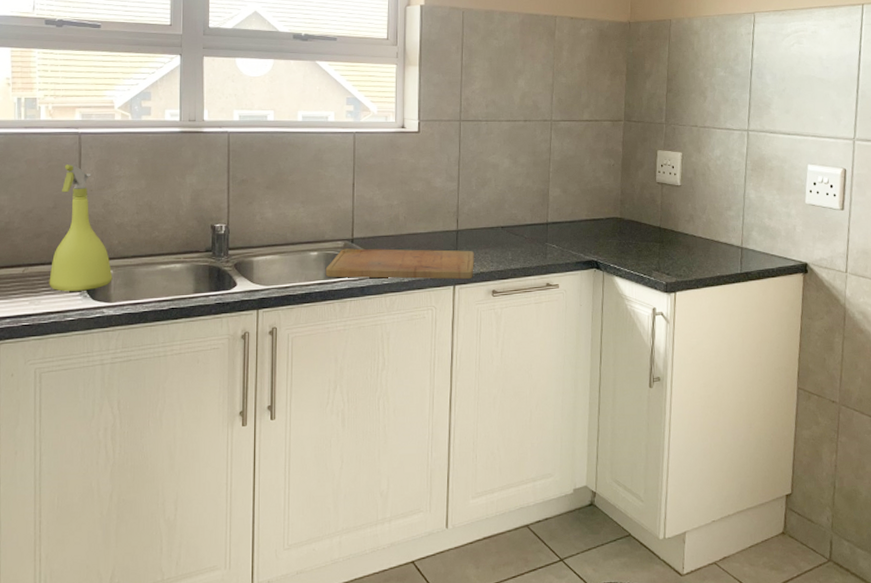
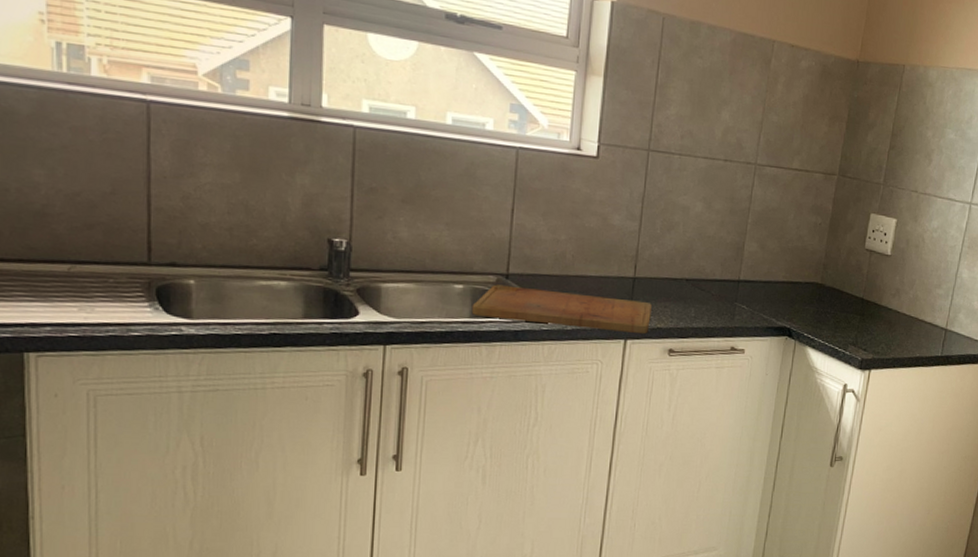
spray bottle: present [49,164,113,292] -> none [105,140,194,302]

